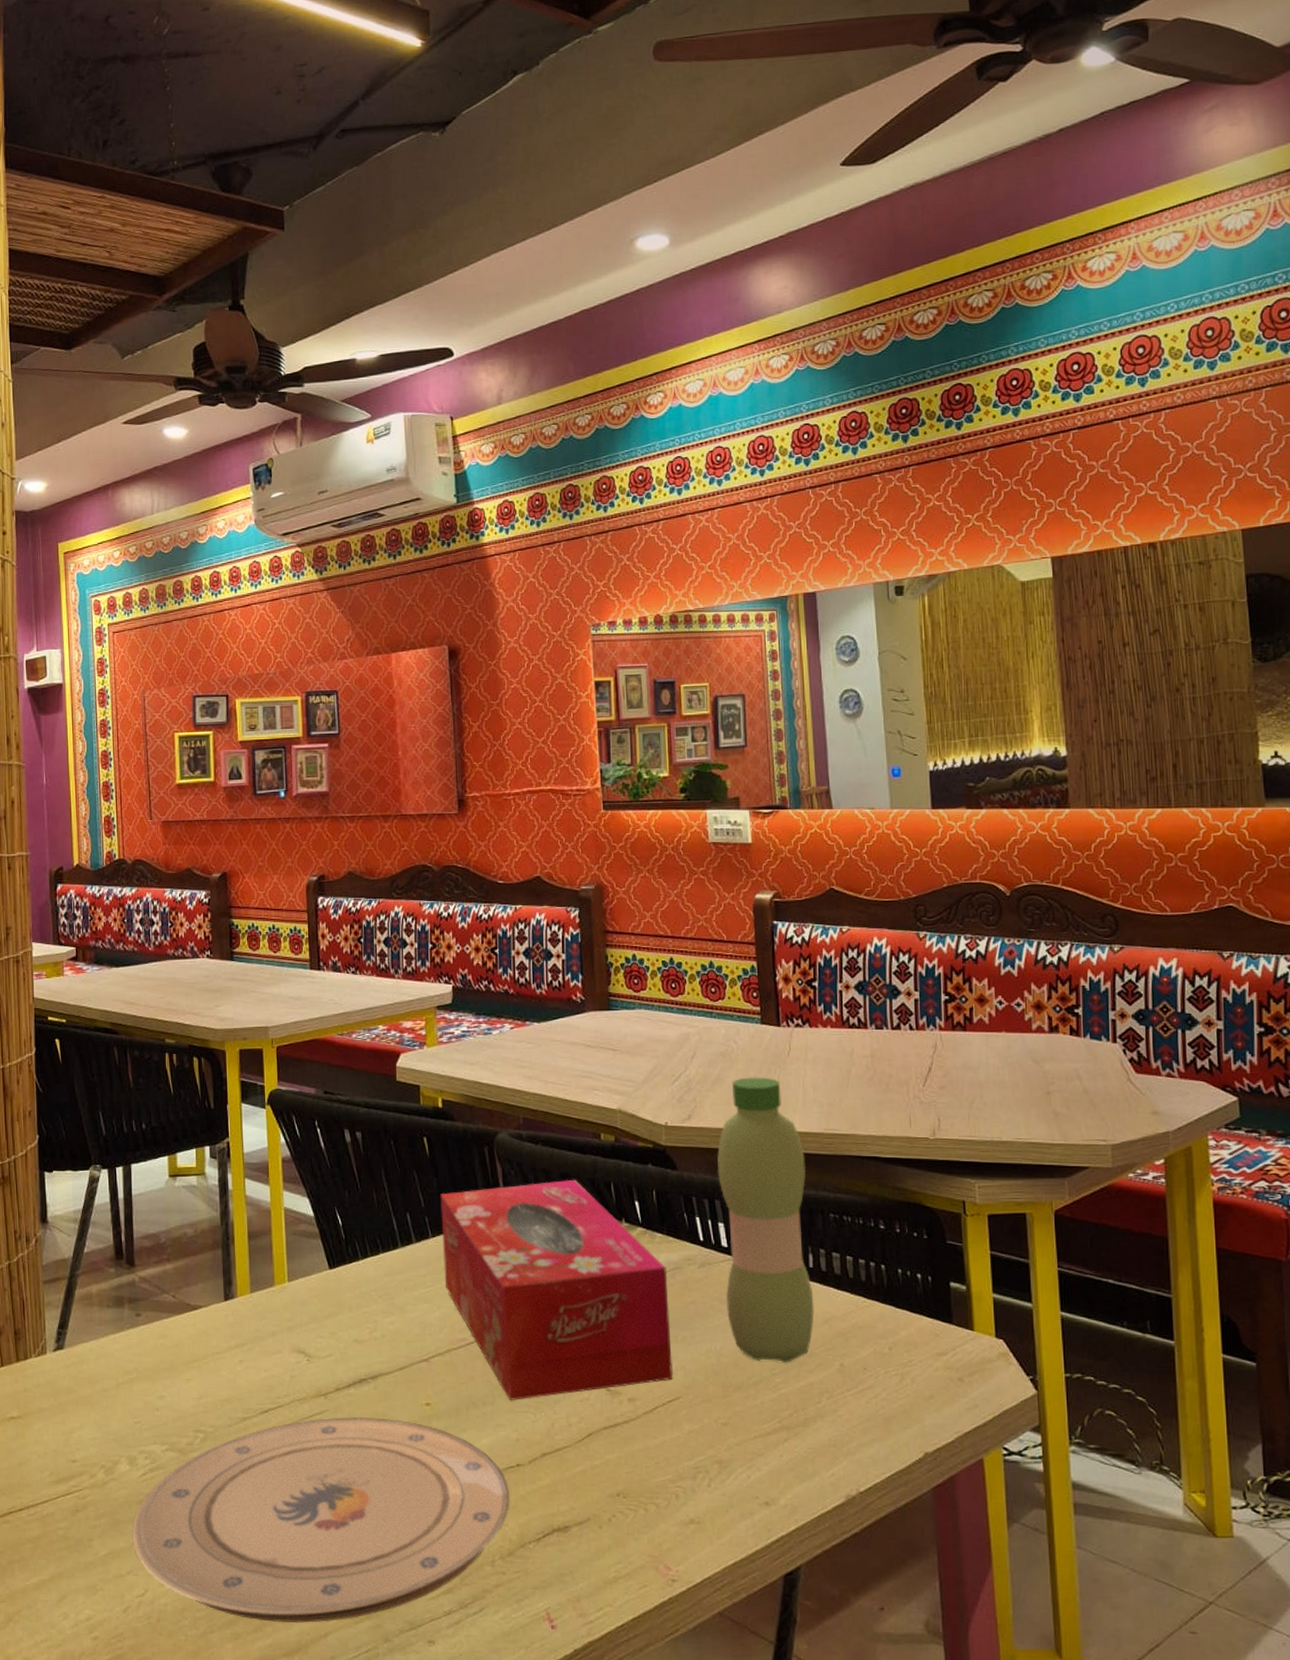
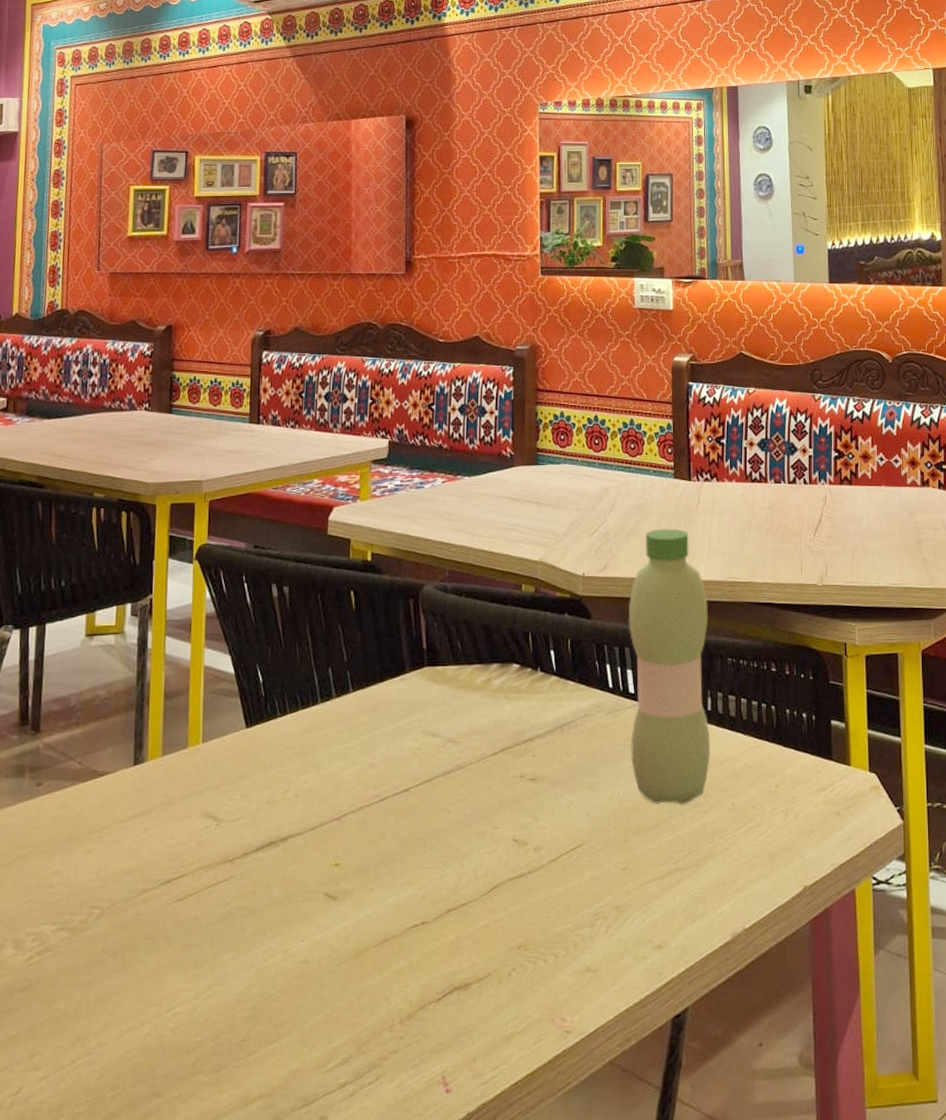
plate: present [132,1417,510,1624] -> none [11,882,413,1112]
tissue box: present [440,1179,674,1400] -> none [362,630,579,856]

